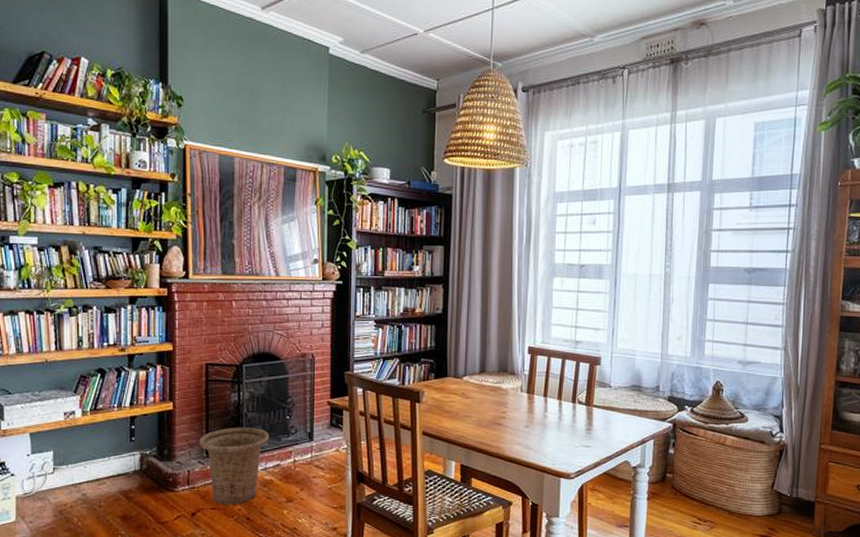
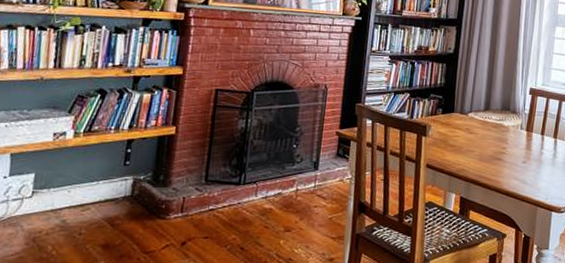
basket: present [199,427,269,505] -> none [199,154,273,234]

